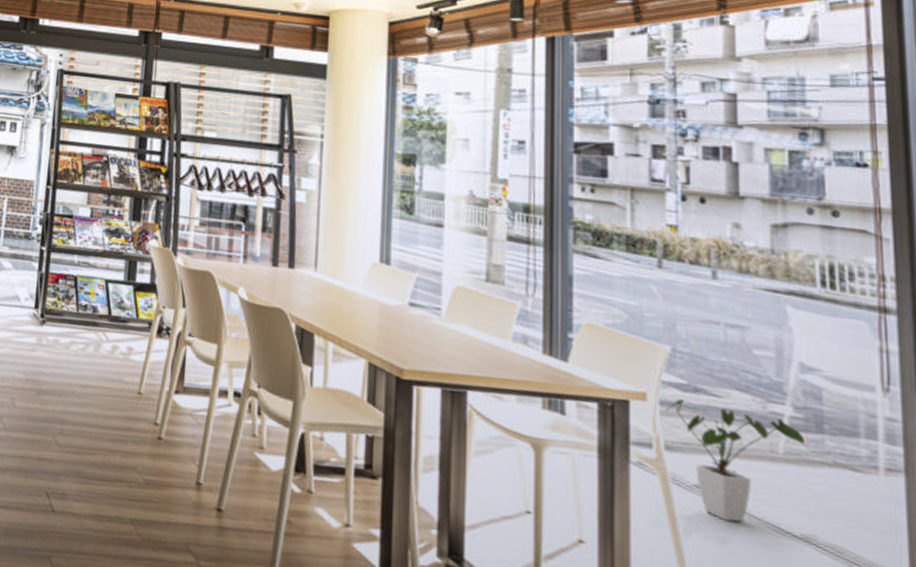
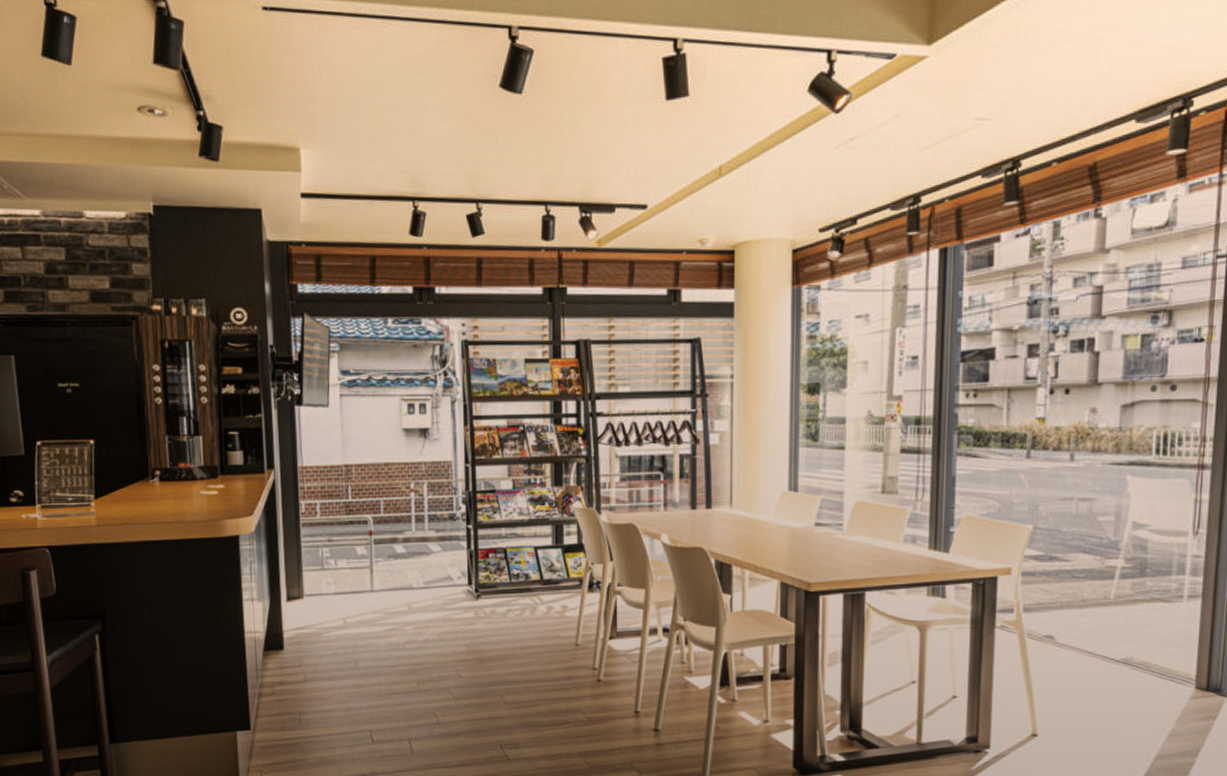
house plant: present [665,398,806,522] -> none [1026,568,1132,659]

